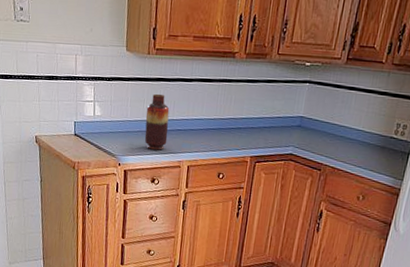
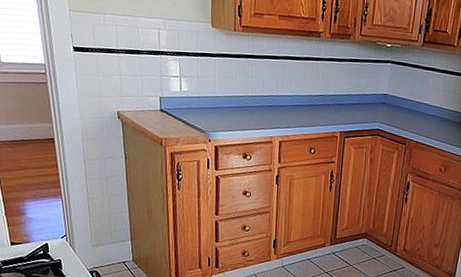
vase: present [144,93,170,150] -> none [234,70,259,126]

